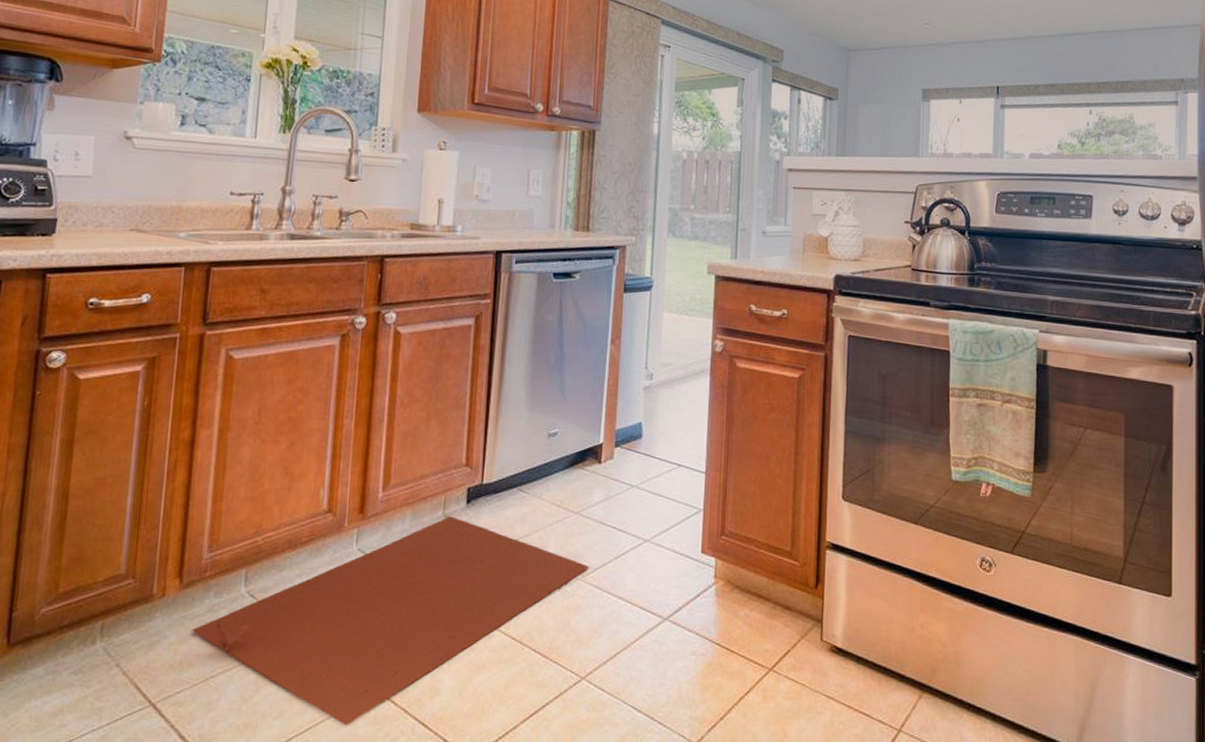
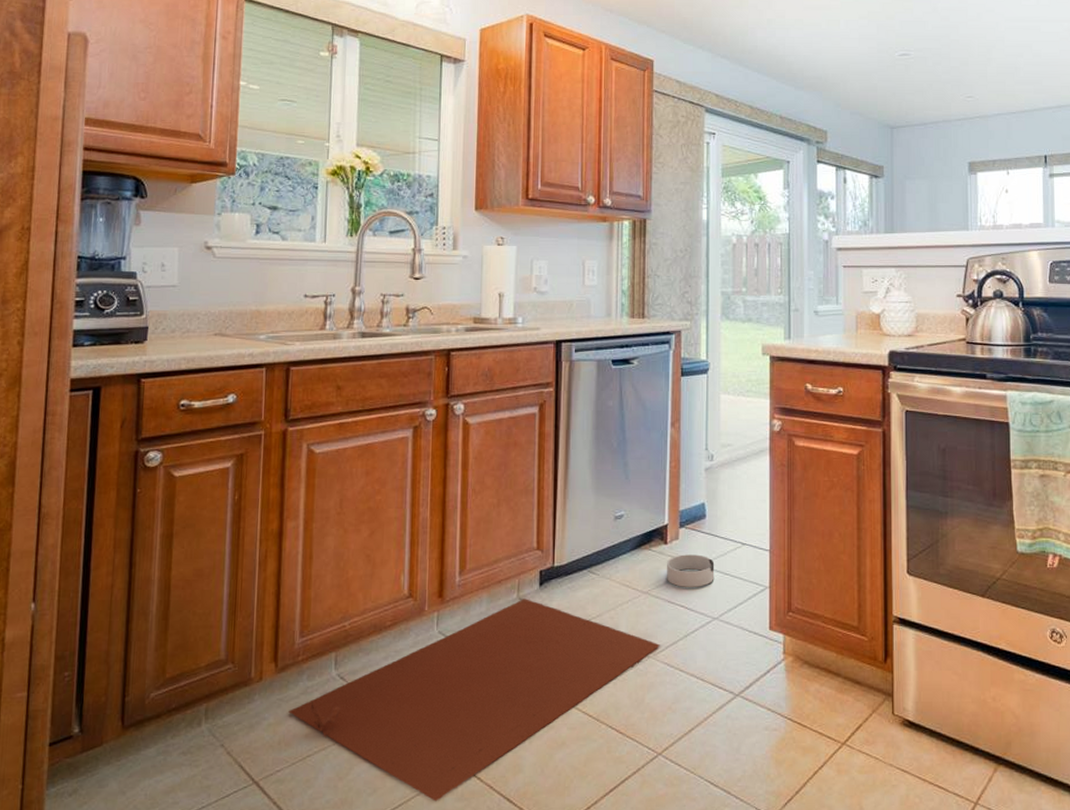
pet bowl: none [599,474,649,510] -> present [667,554,715,588]

